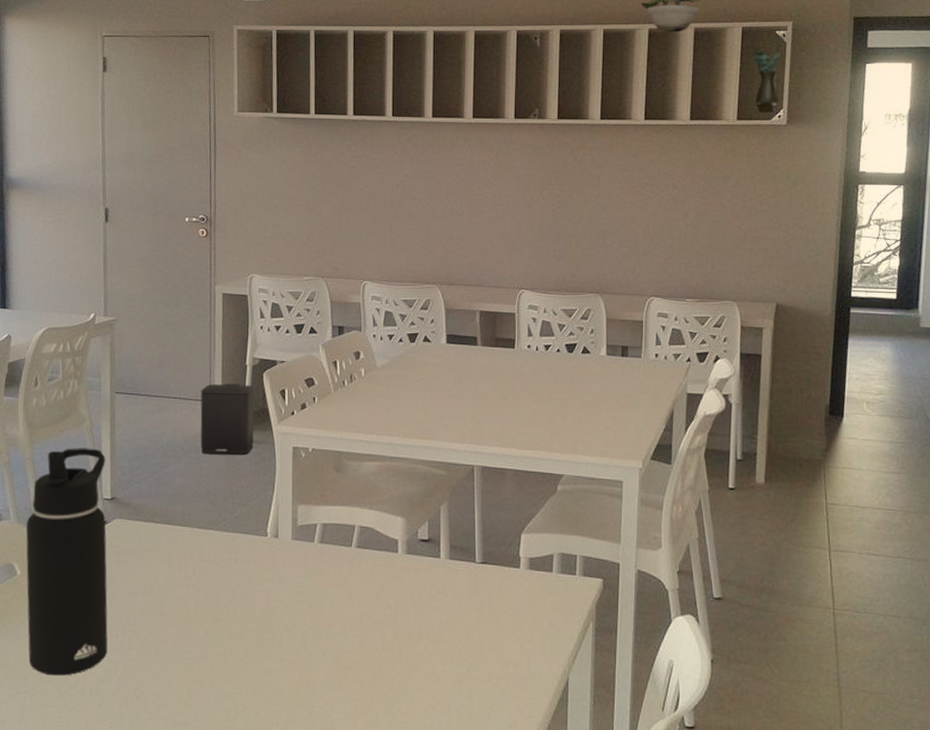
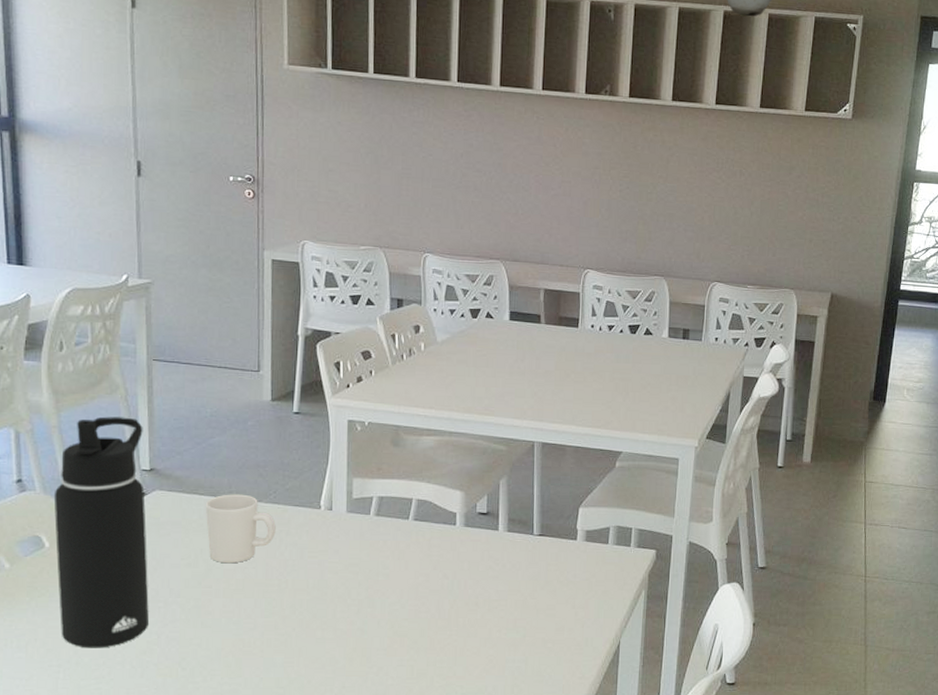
mug: none [160,522,225,592] -> present [205,494,276,564]
pedal bin: present [200,383,254,455] -> none [248,354,307,427]
vase: present [751,47,780,113] -> none [822,38,850,107]

